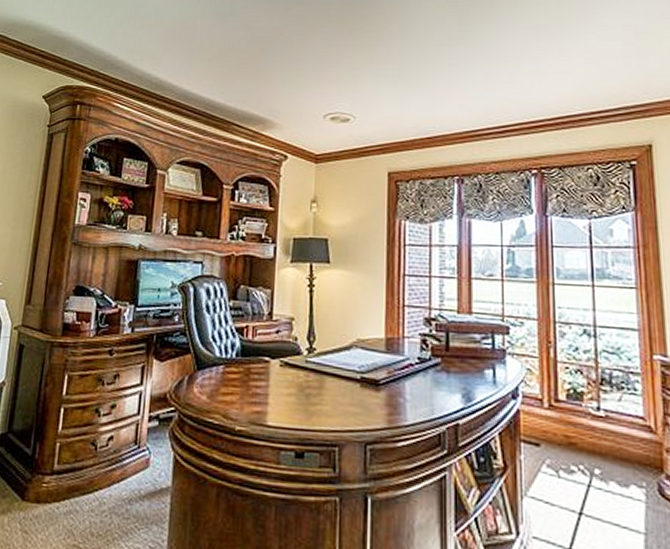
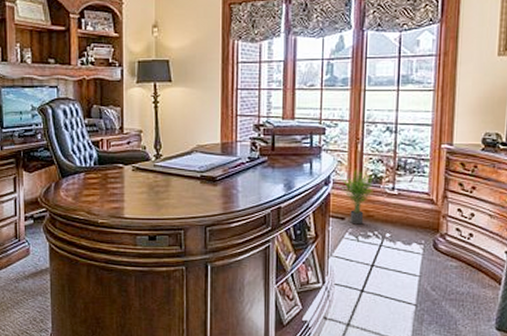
potted plant: none [527,380,574,455] -> present [337,169,373,225]

